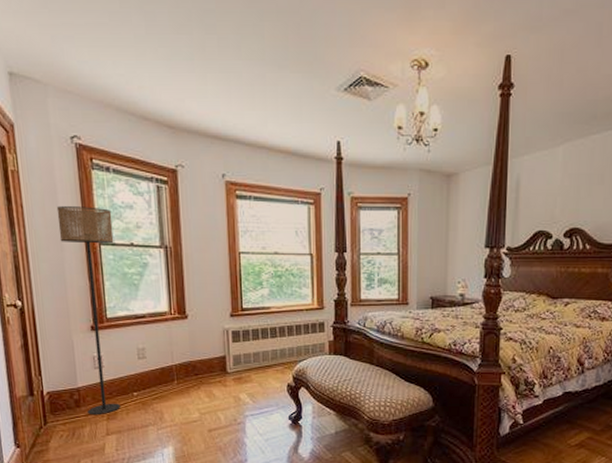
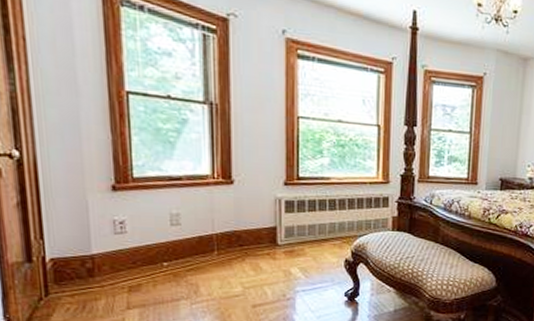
floor lamp: present [56,206,120,415] -> none [72,44,146,287]

